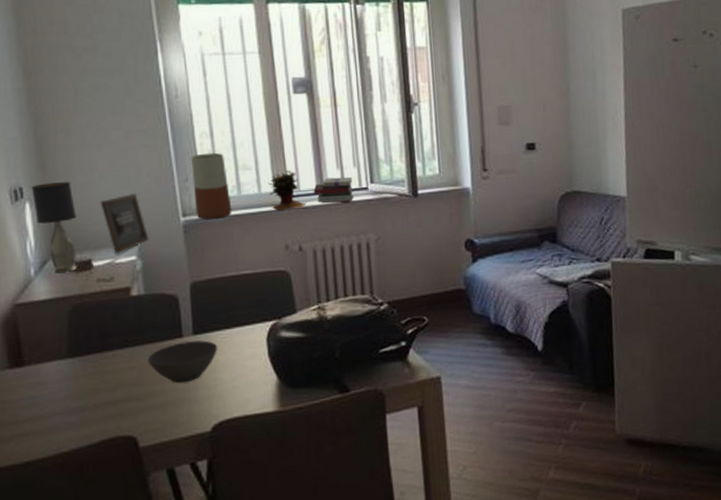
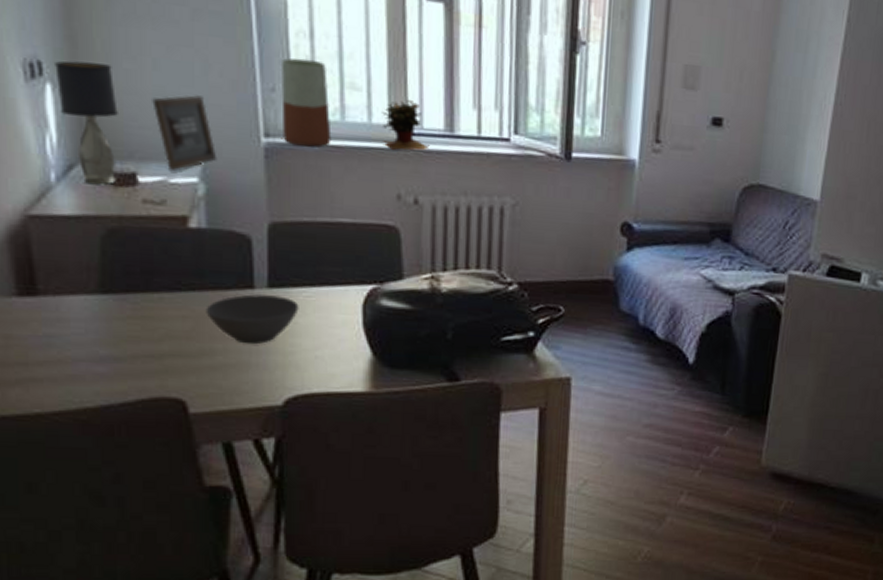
books: present [313,177,354,203] -> none [440,118,492,153]

